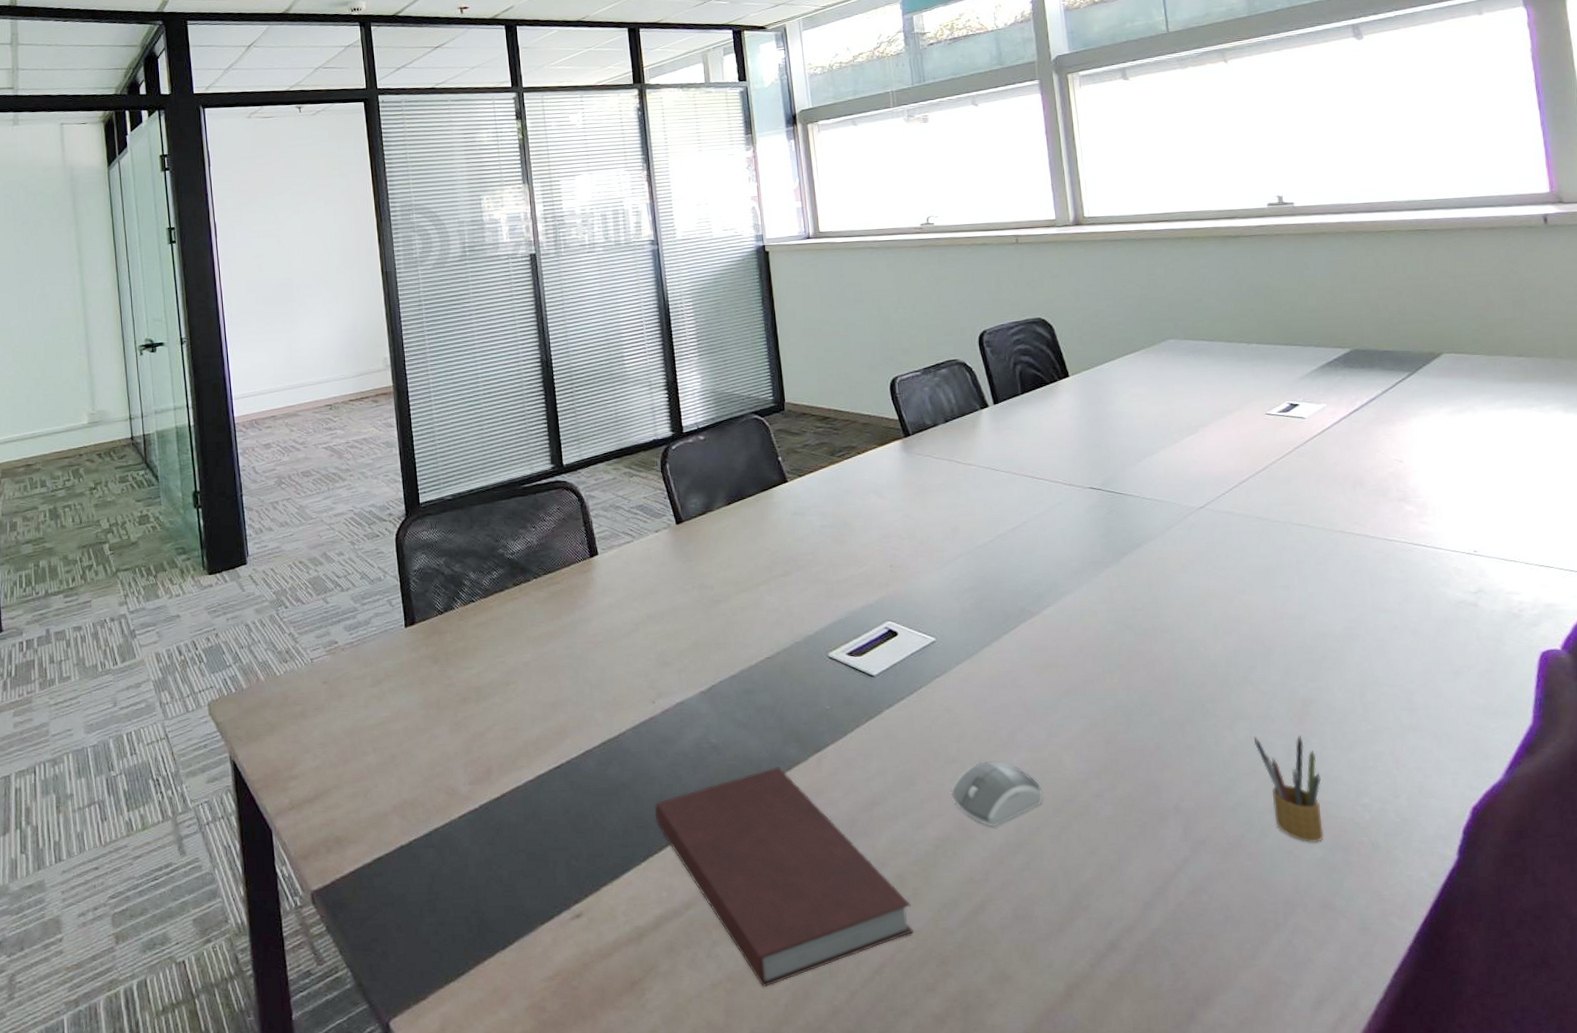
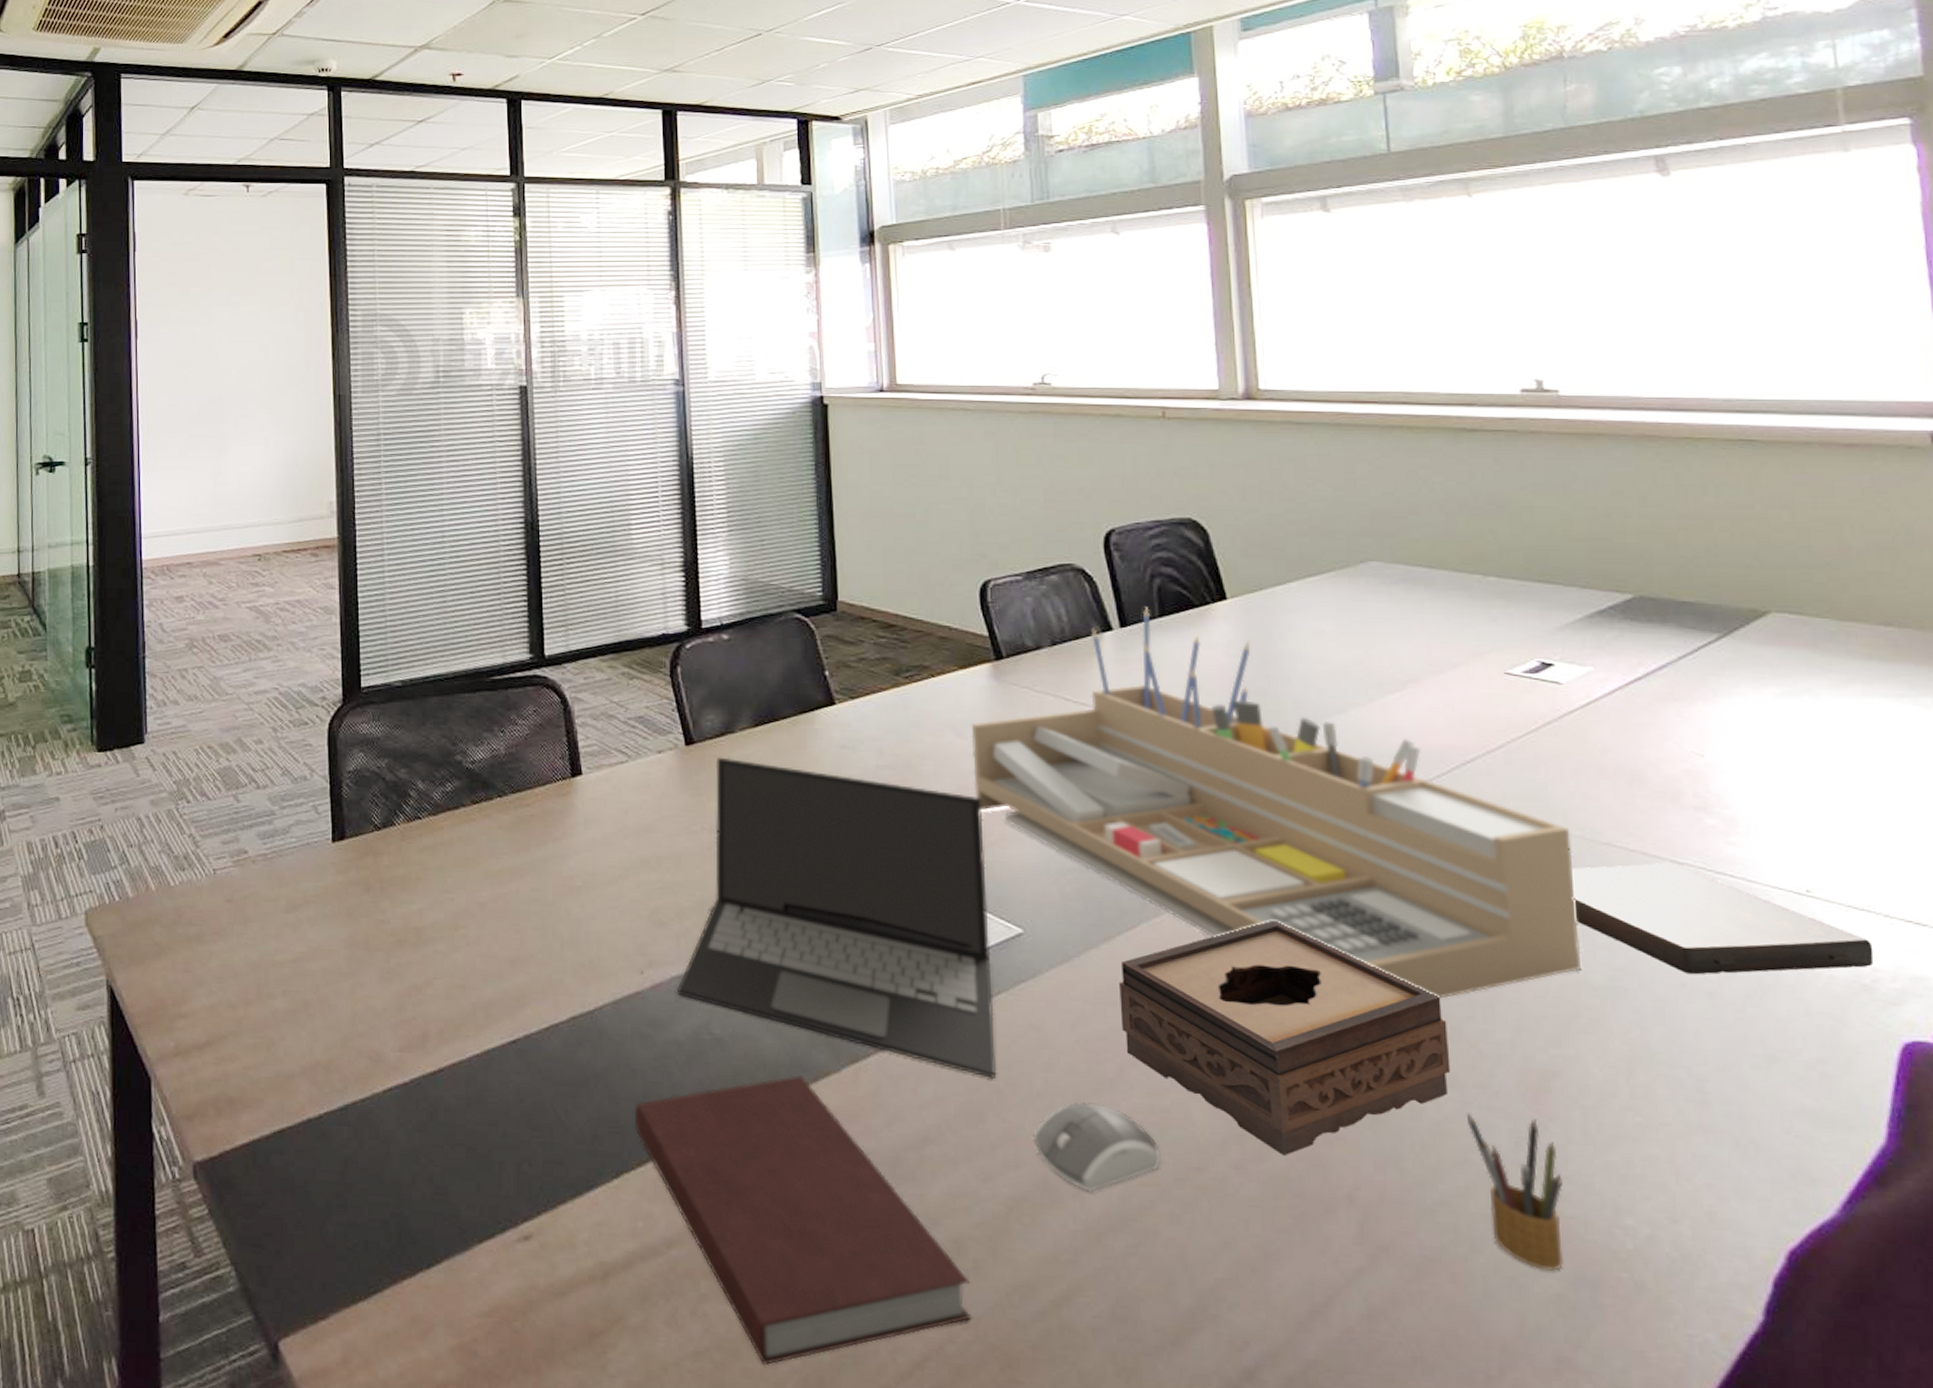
laptop: none [681,530,922,752] -> present [676,757,997,1079]
desk organizer: none [889,387,1326,656] -> present [971,607,1581,999]
tissue box: none [1007,611,1242,783] -> present [1119,919,1451,1155]
book: none [1318,540,1520,620] -> present [1572,862,1874,975]

